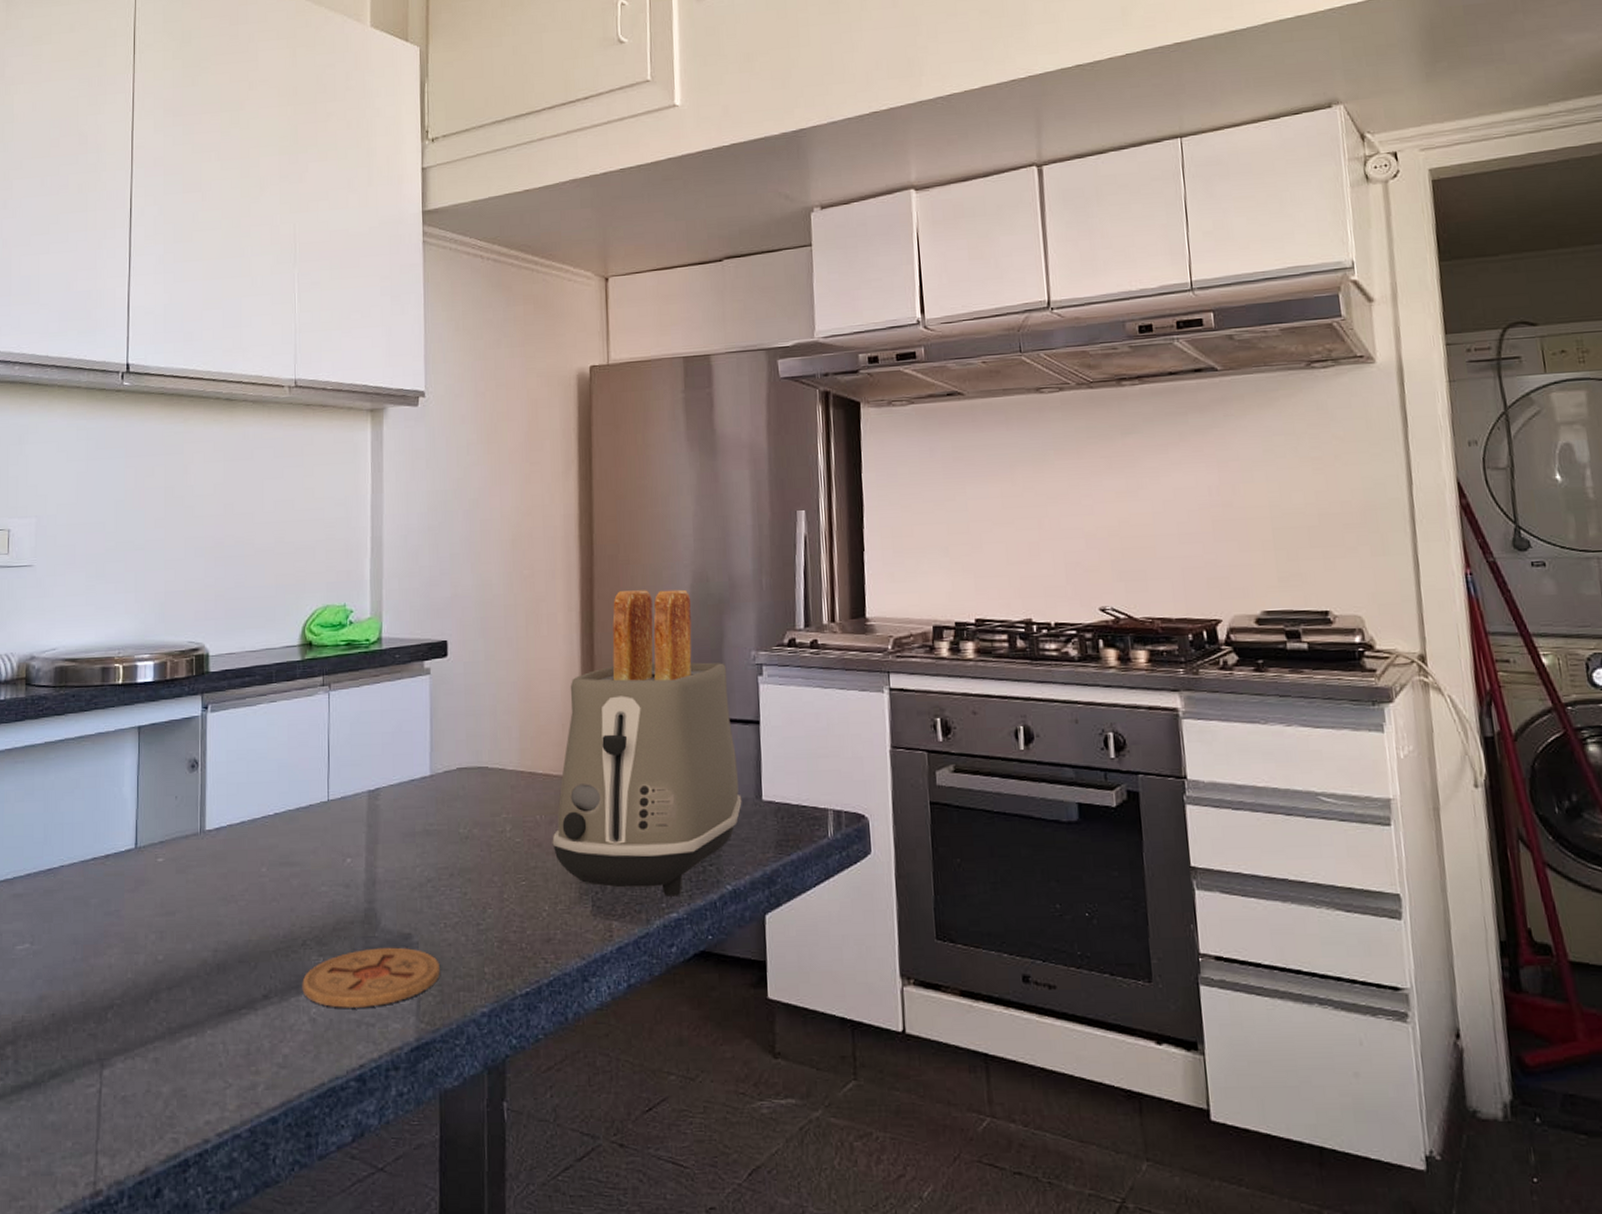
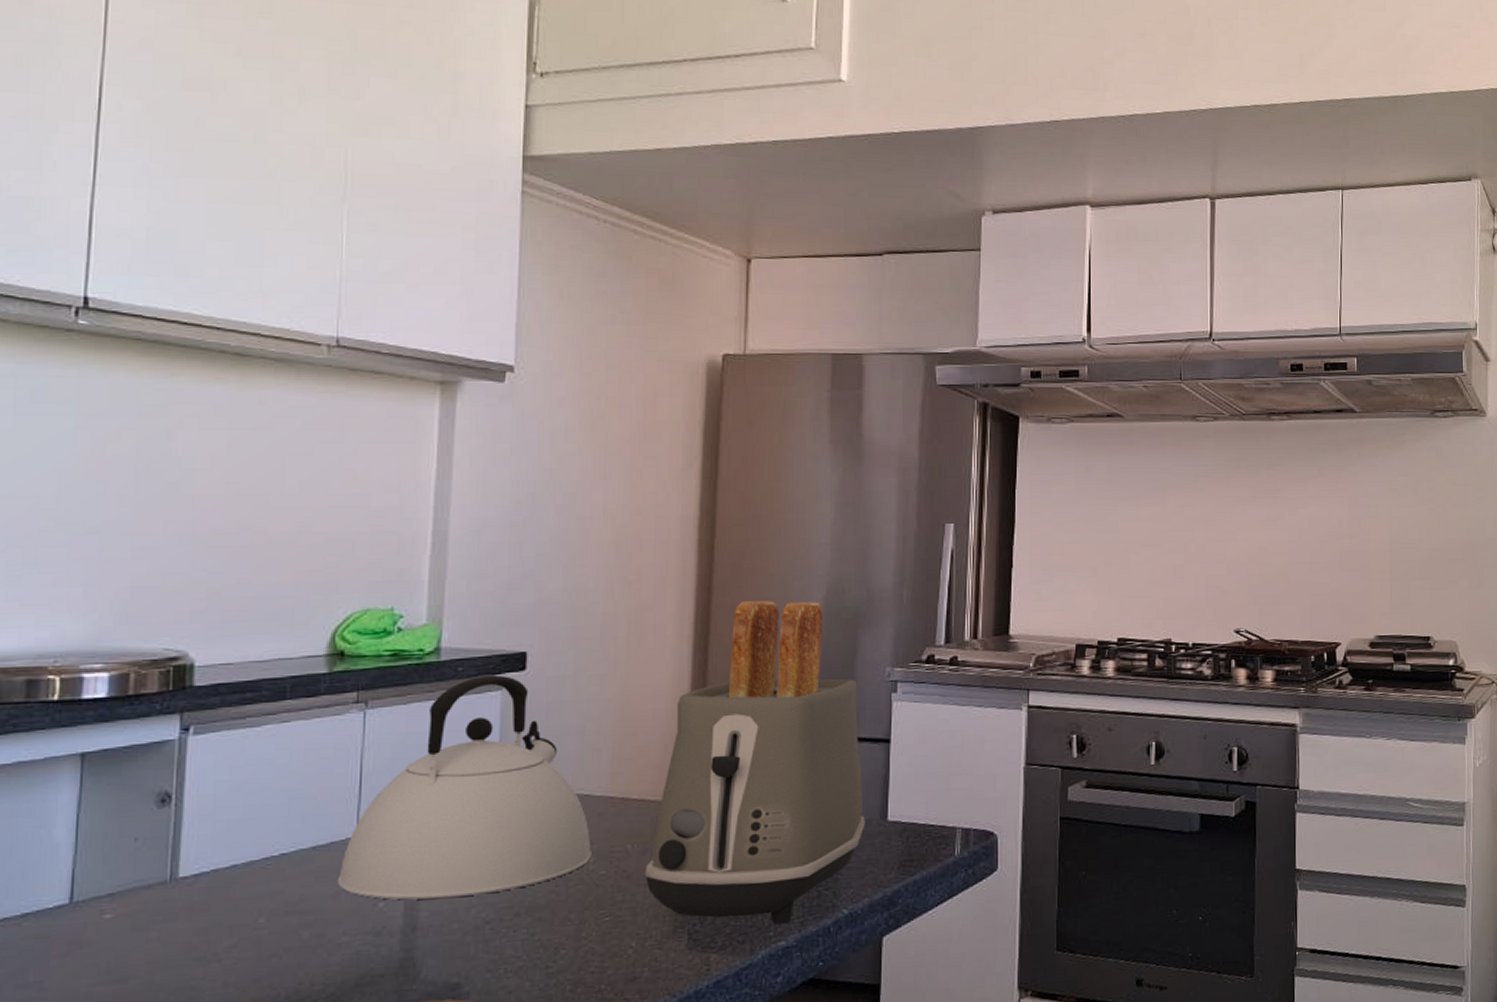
kettle: none [315,661,508,858] -> present [337,674,591,900]

